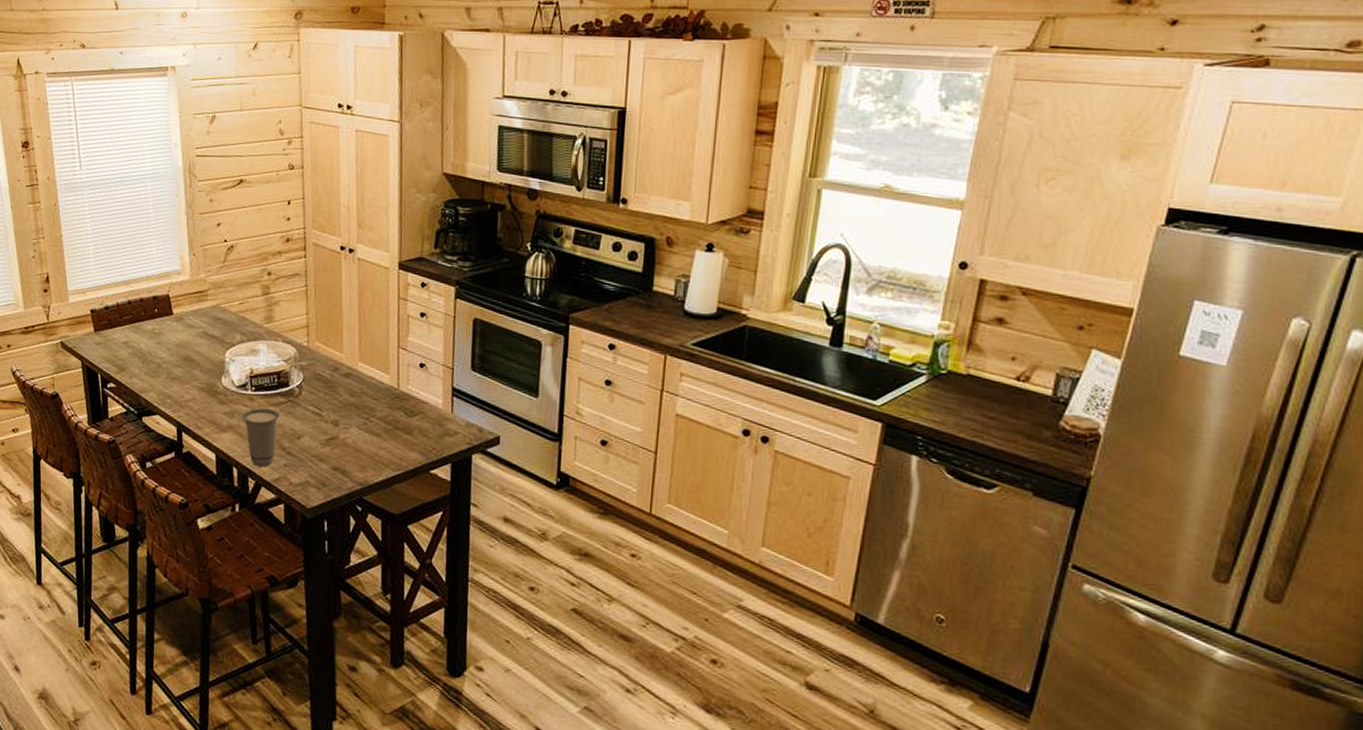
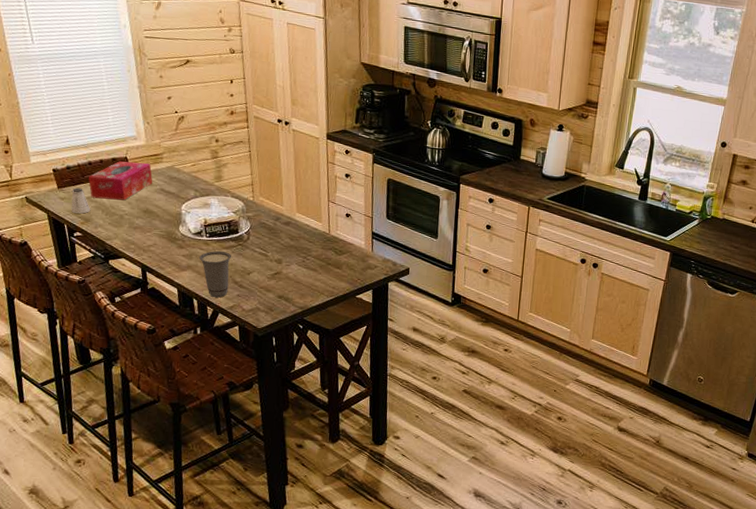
saltshaker: none [106,331,127,361] -> present [71,187,91,214]
tissue box: none [126,300,196,346] -> present [88,161,153,201]

